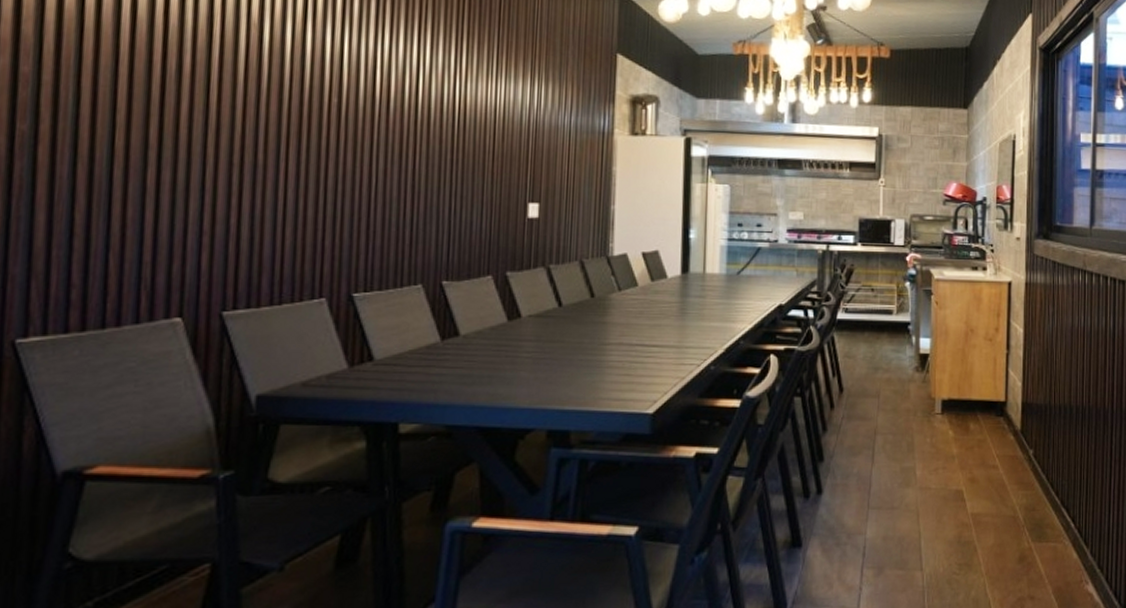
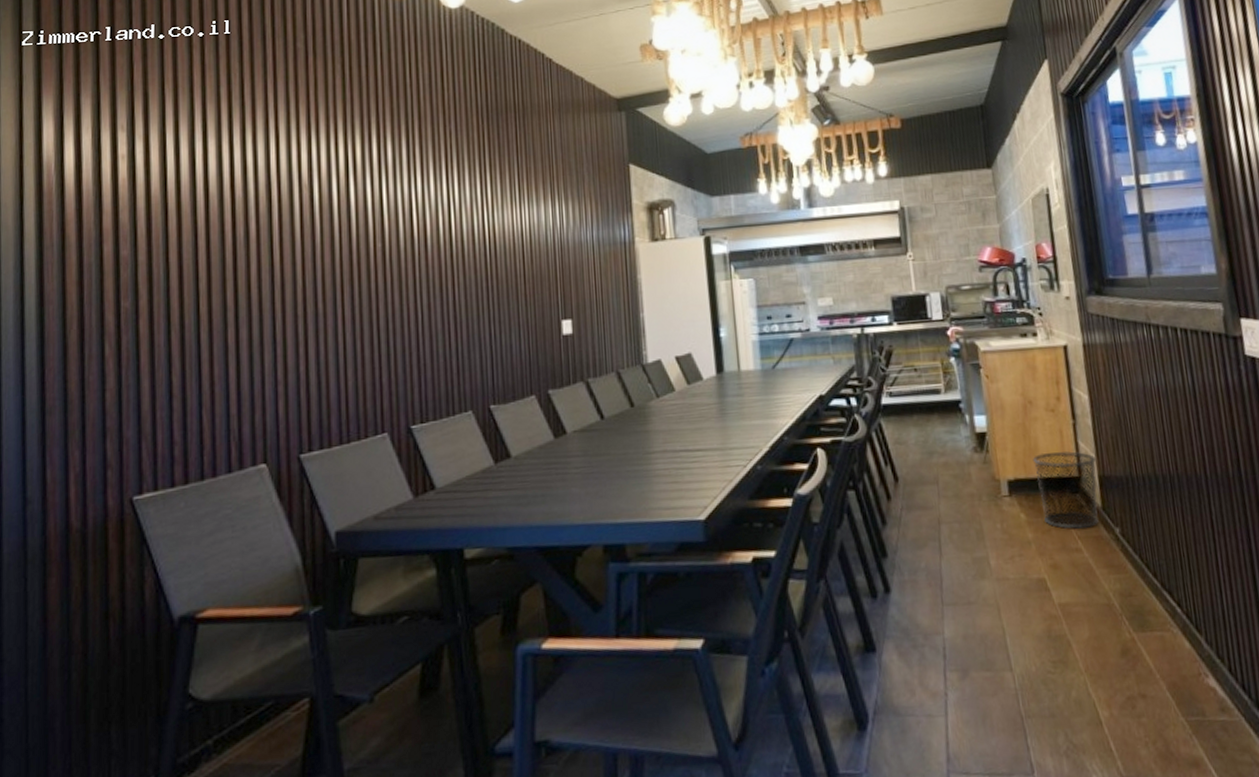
waste bin: none [966,377,1022,449] -> present [1032,451,1099,530]

